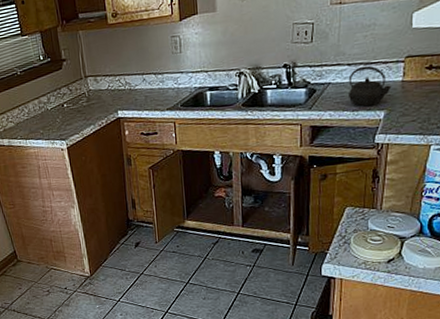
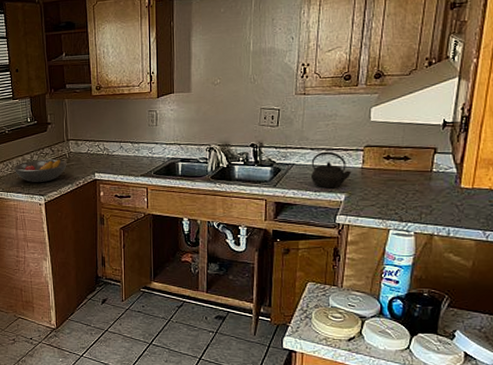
fruit bowl: none [29,98,87,127] -> present [13,159,67,182]

